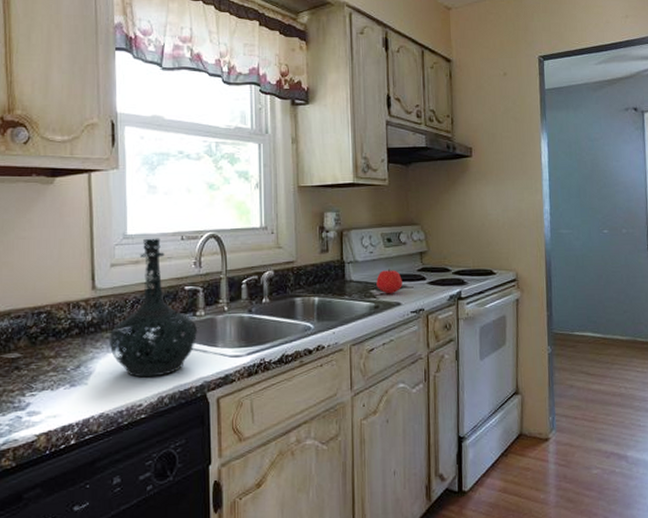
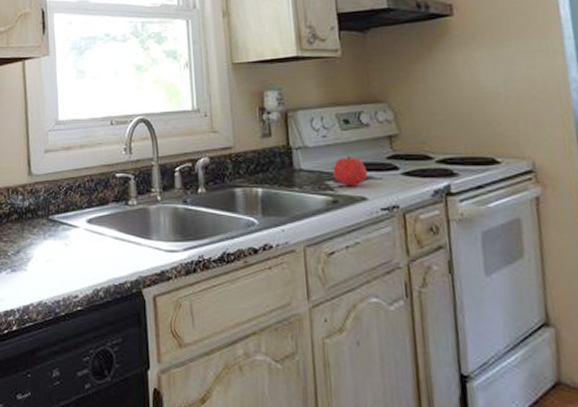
bottle: present [109,238,198,378] -> none [45,123,131,268]

